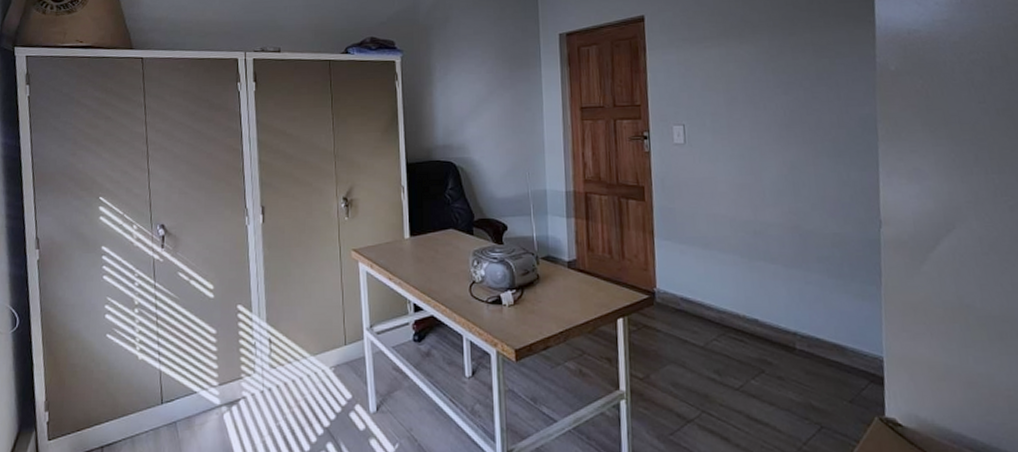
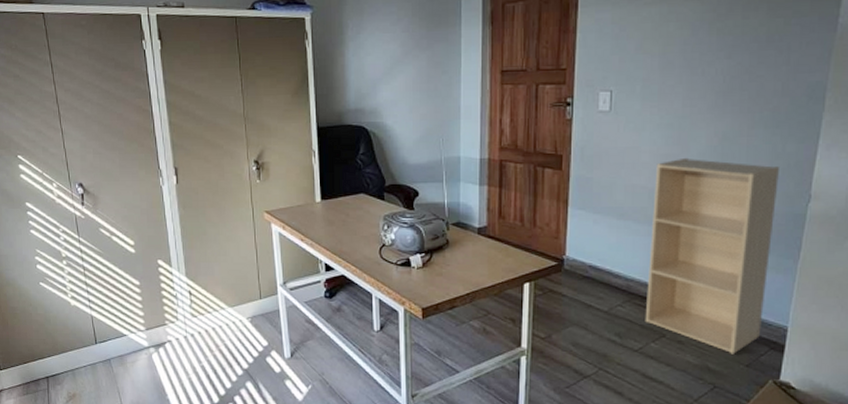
shelf: none [733,186,858,390] -> present [645,157,779,354]

